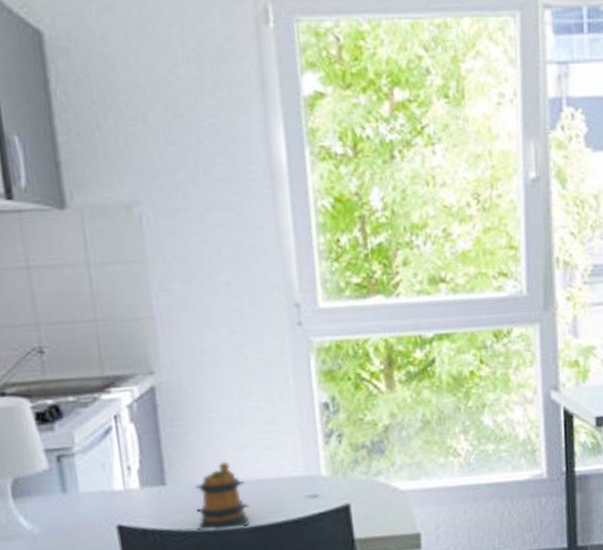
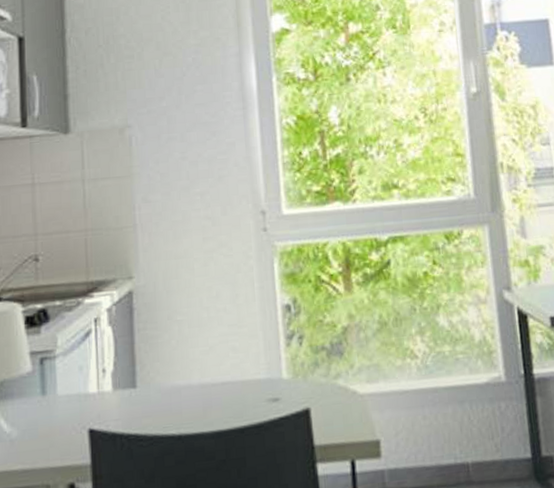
mug: present [195,462,250,532] -> none [162,364,214,437]

